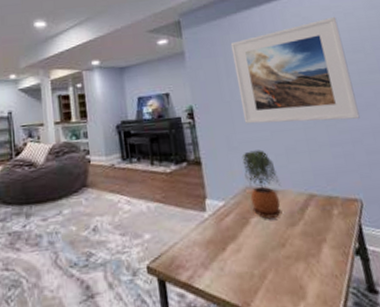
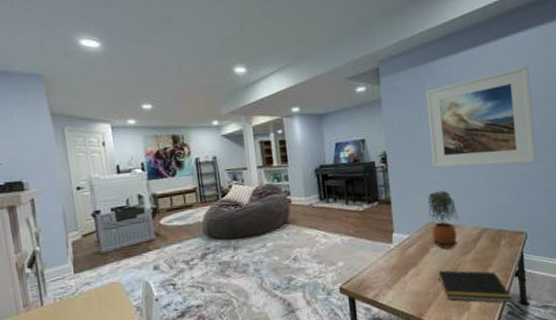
notepad: none [262,246,358,291] -> present [438,270,513,303]

